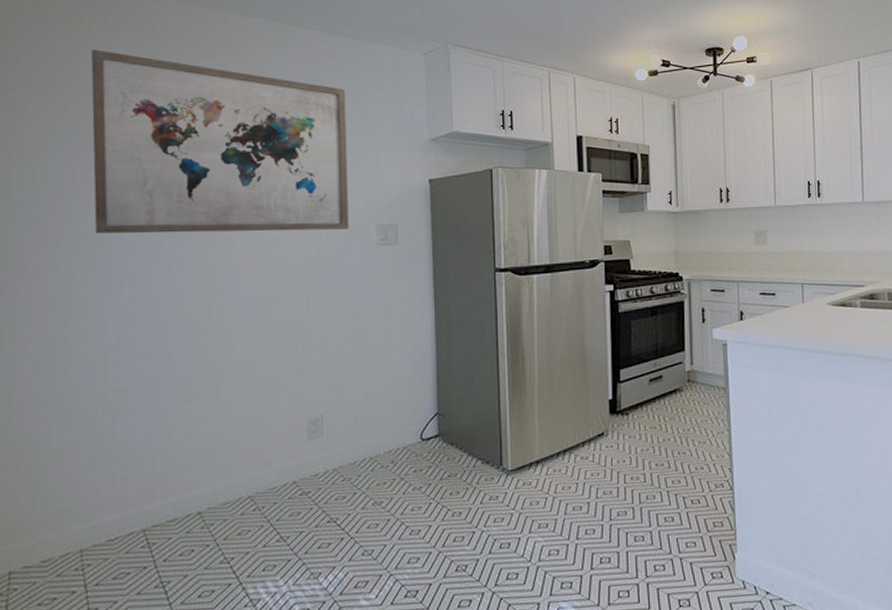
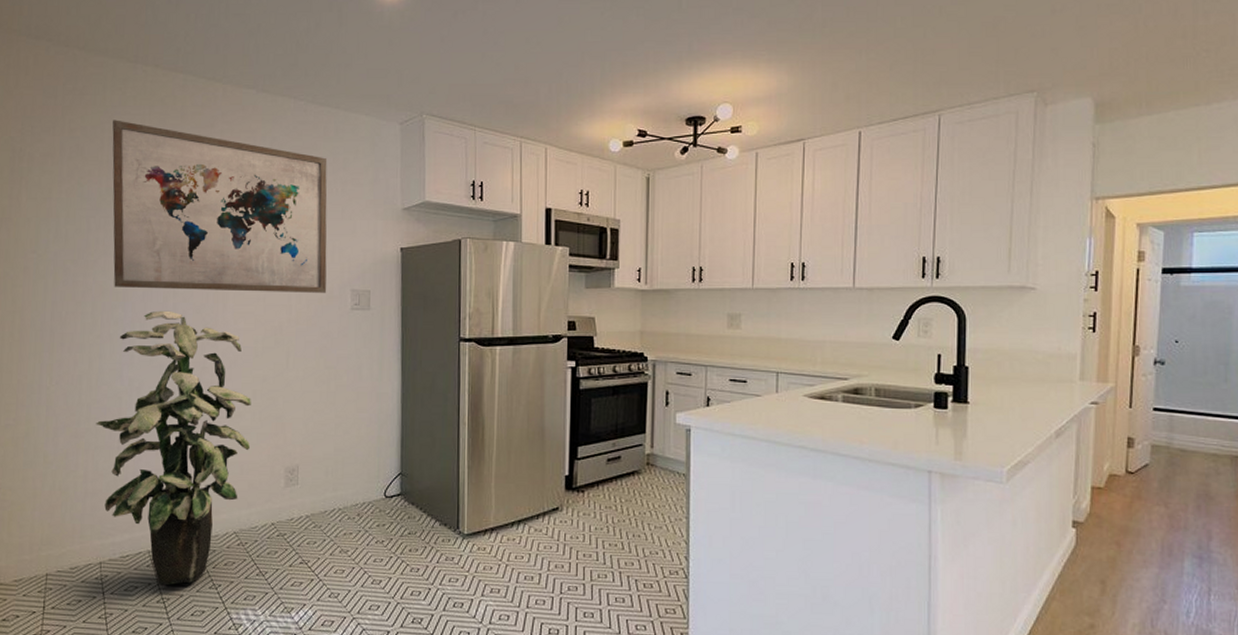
indoor plant: none [73,256,266,568] -> present [96,310,251,586]

